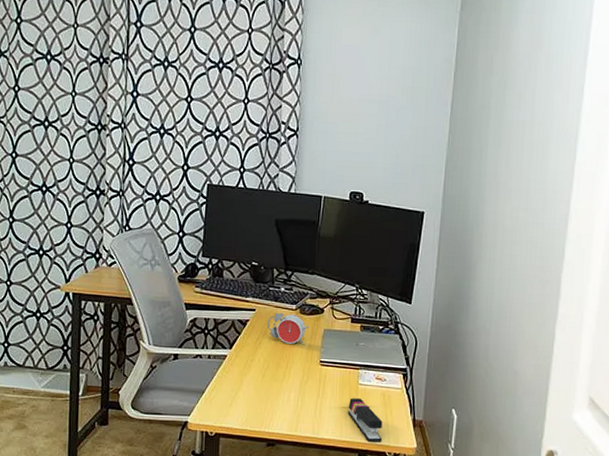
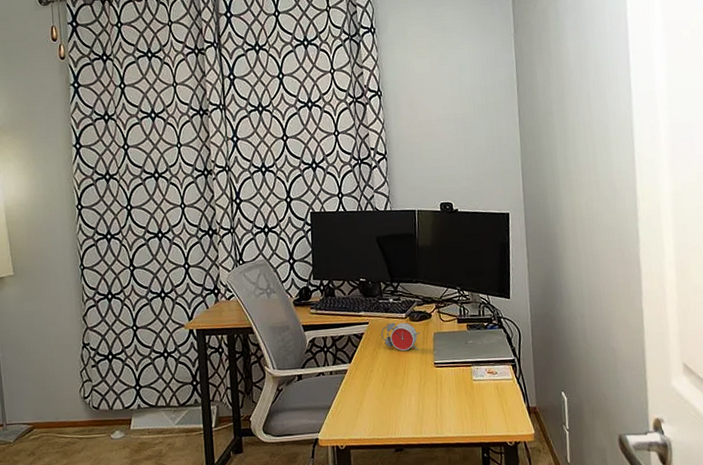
stapler: present [347,398,383,442] -> none [466,393,501,434]

